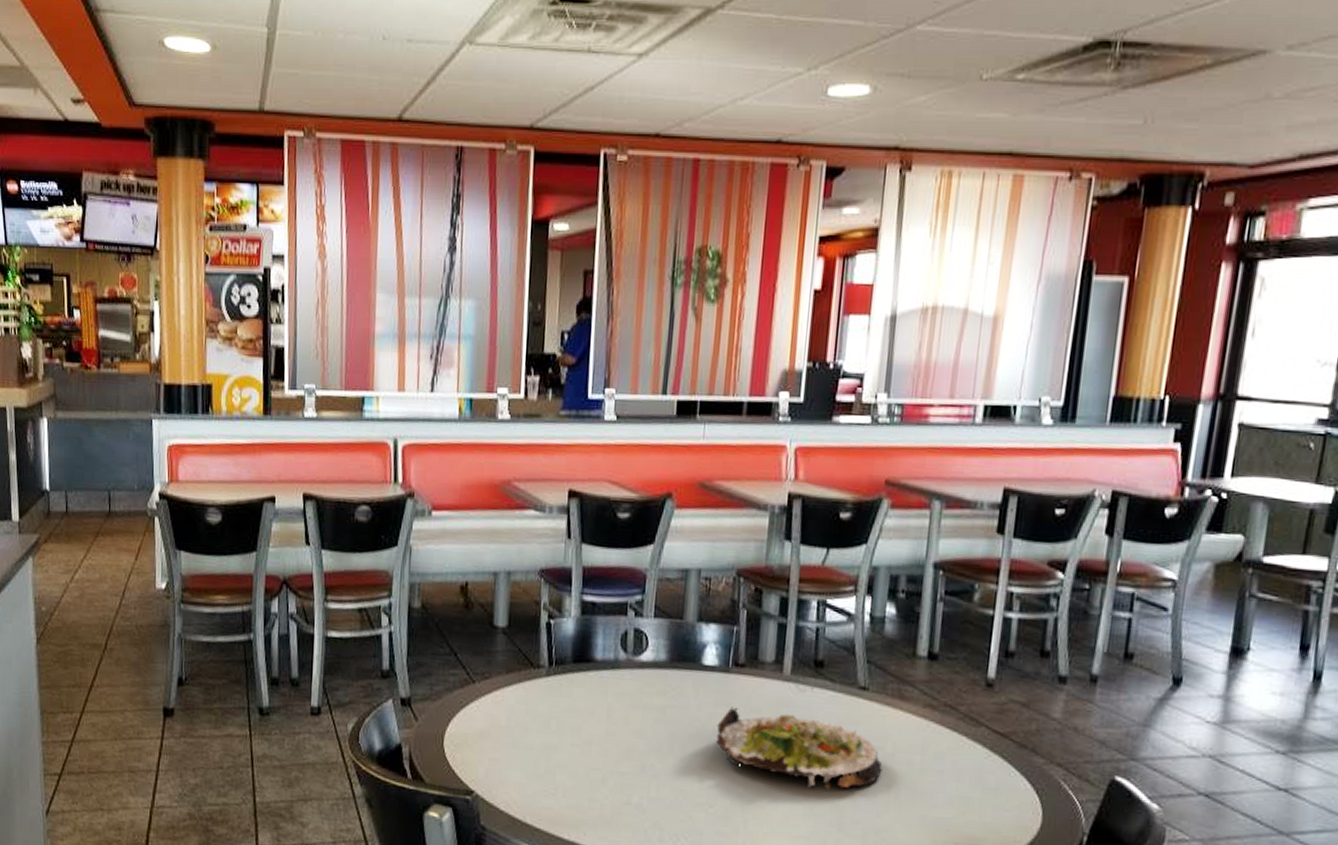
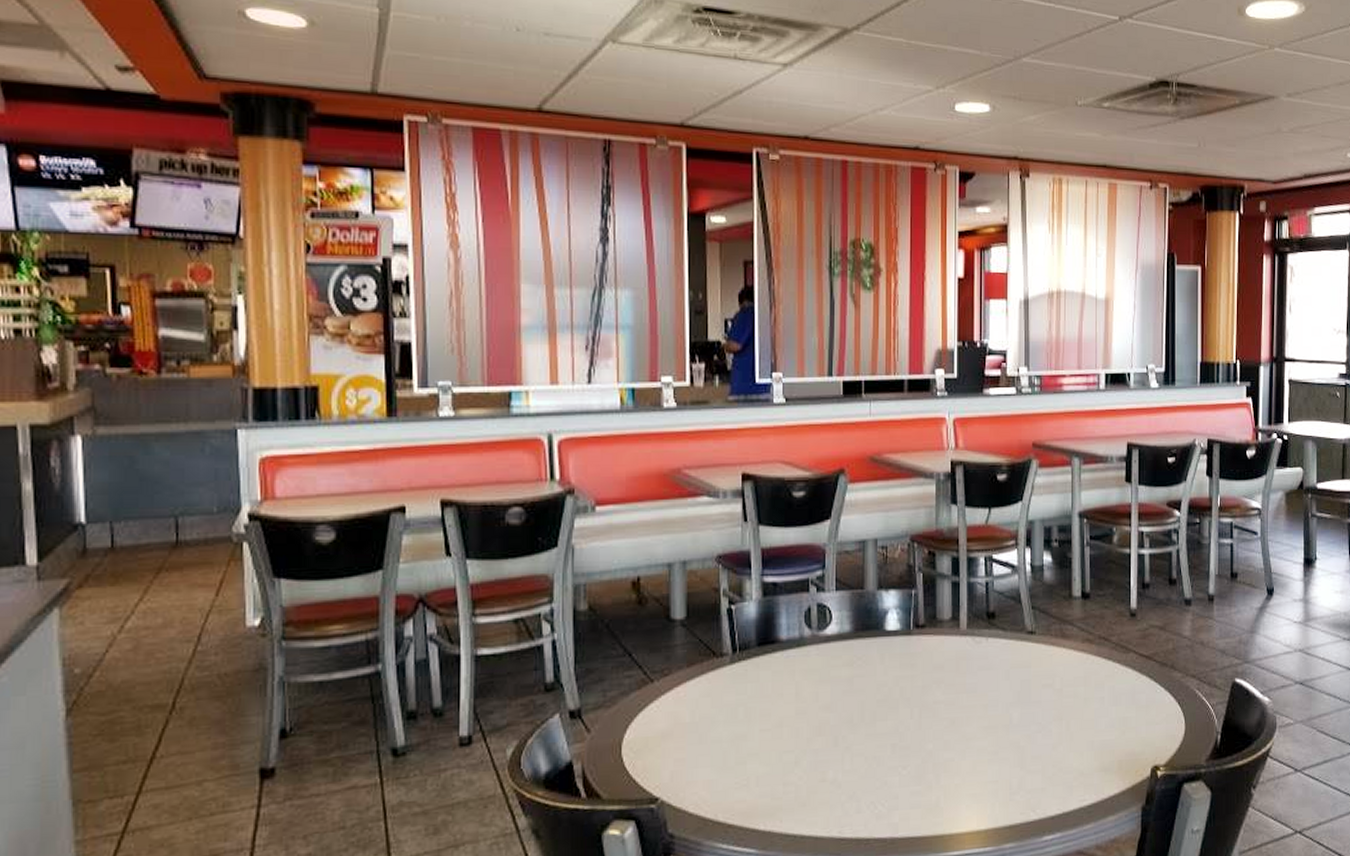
salad plate: present [716,707,883,790] -> none [903,666,1054,734]

